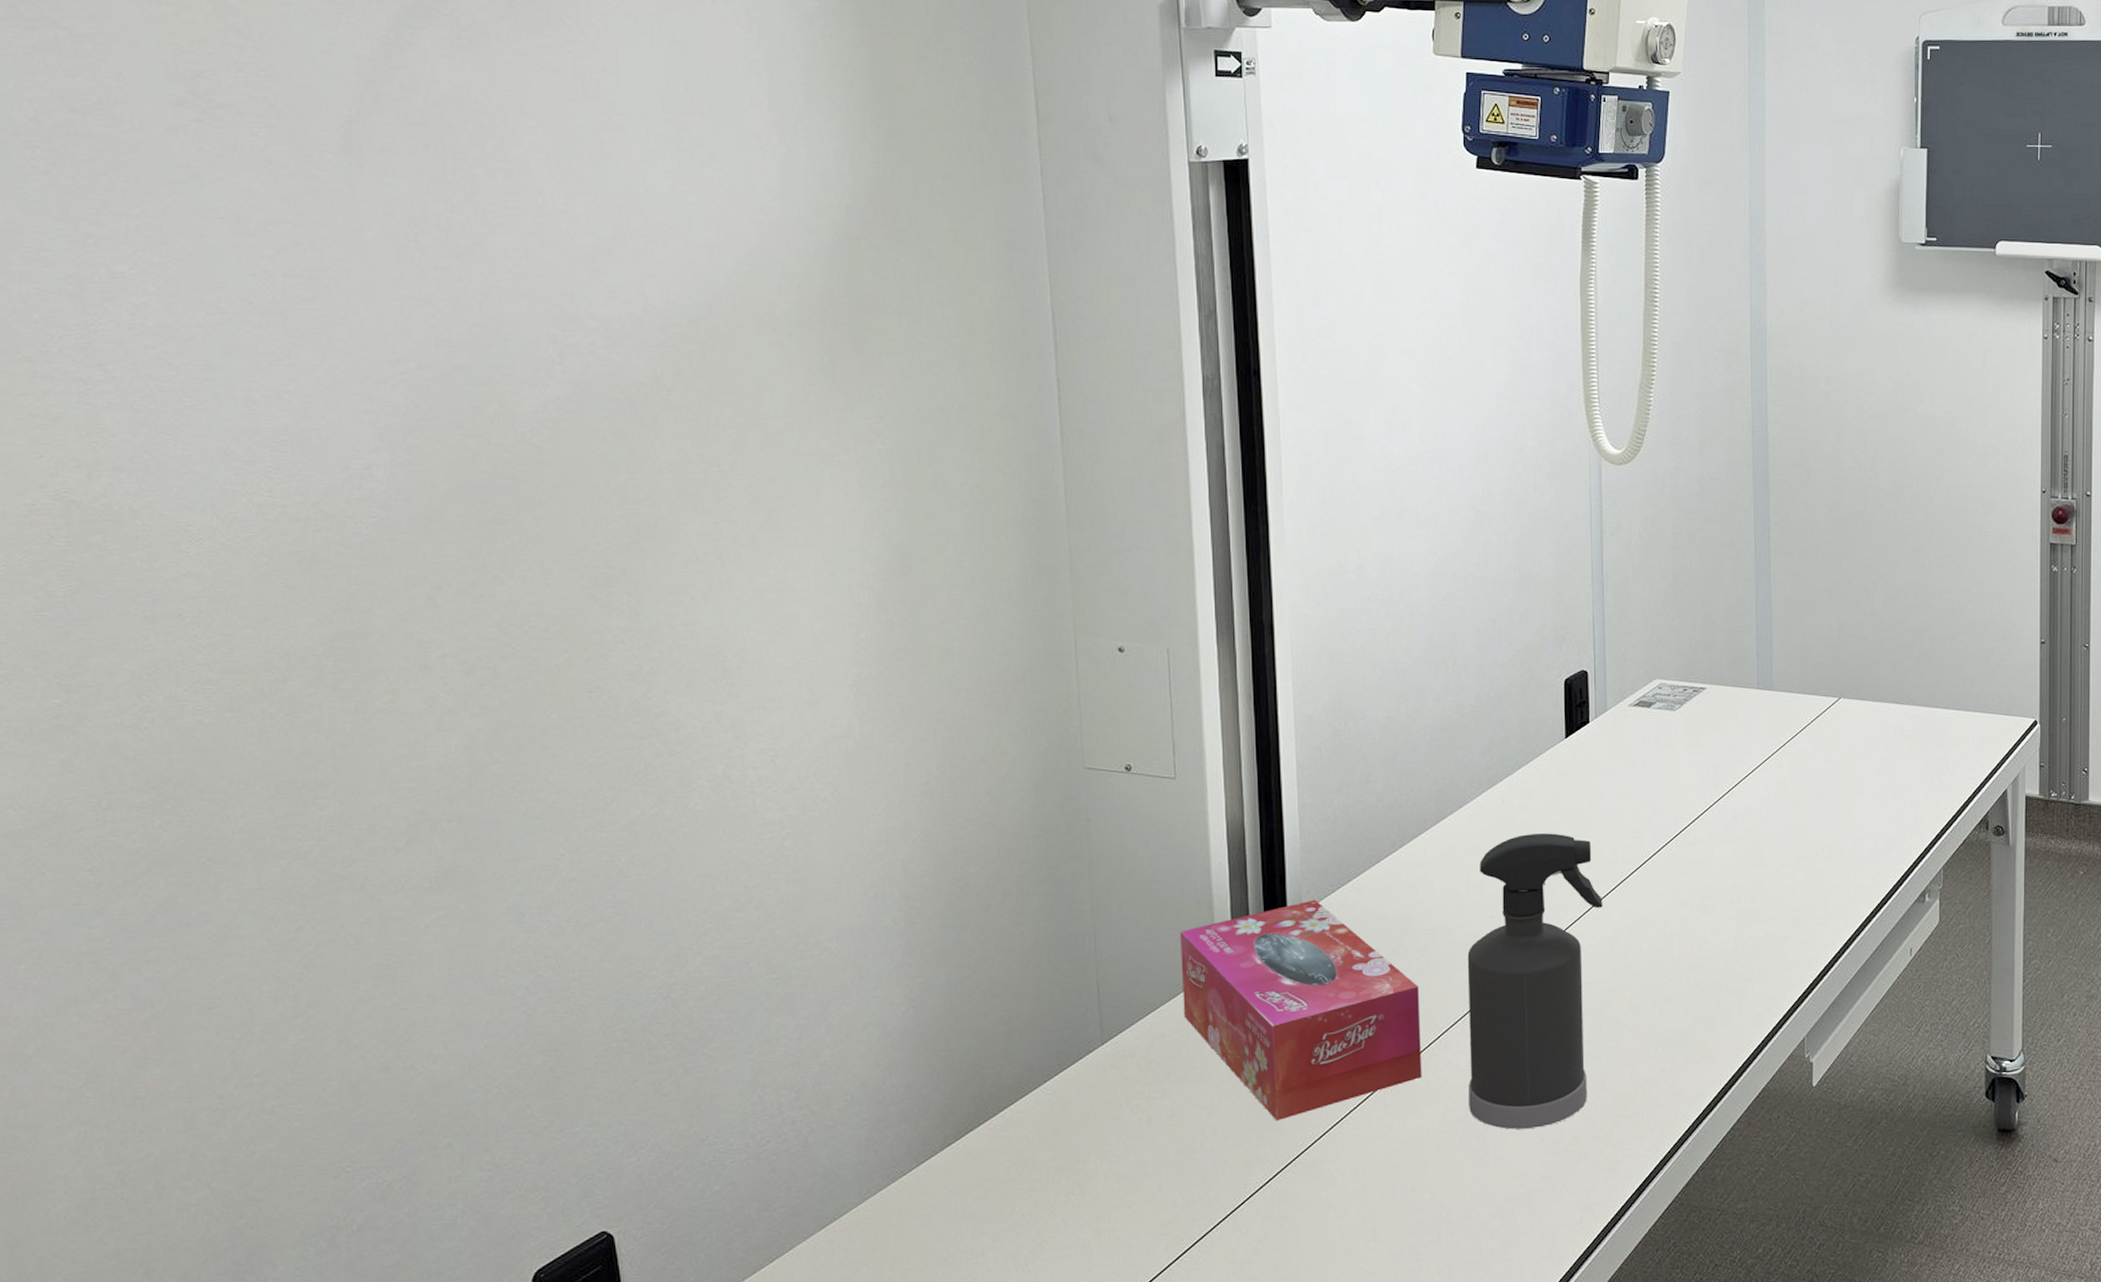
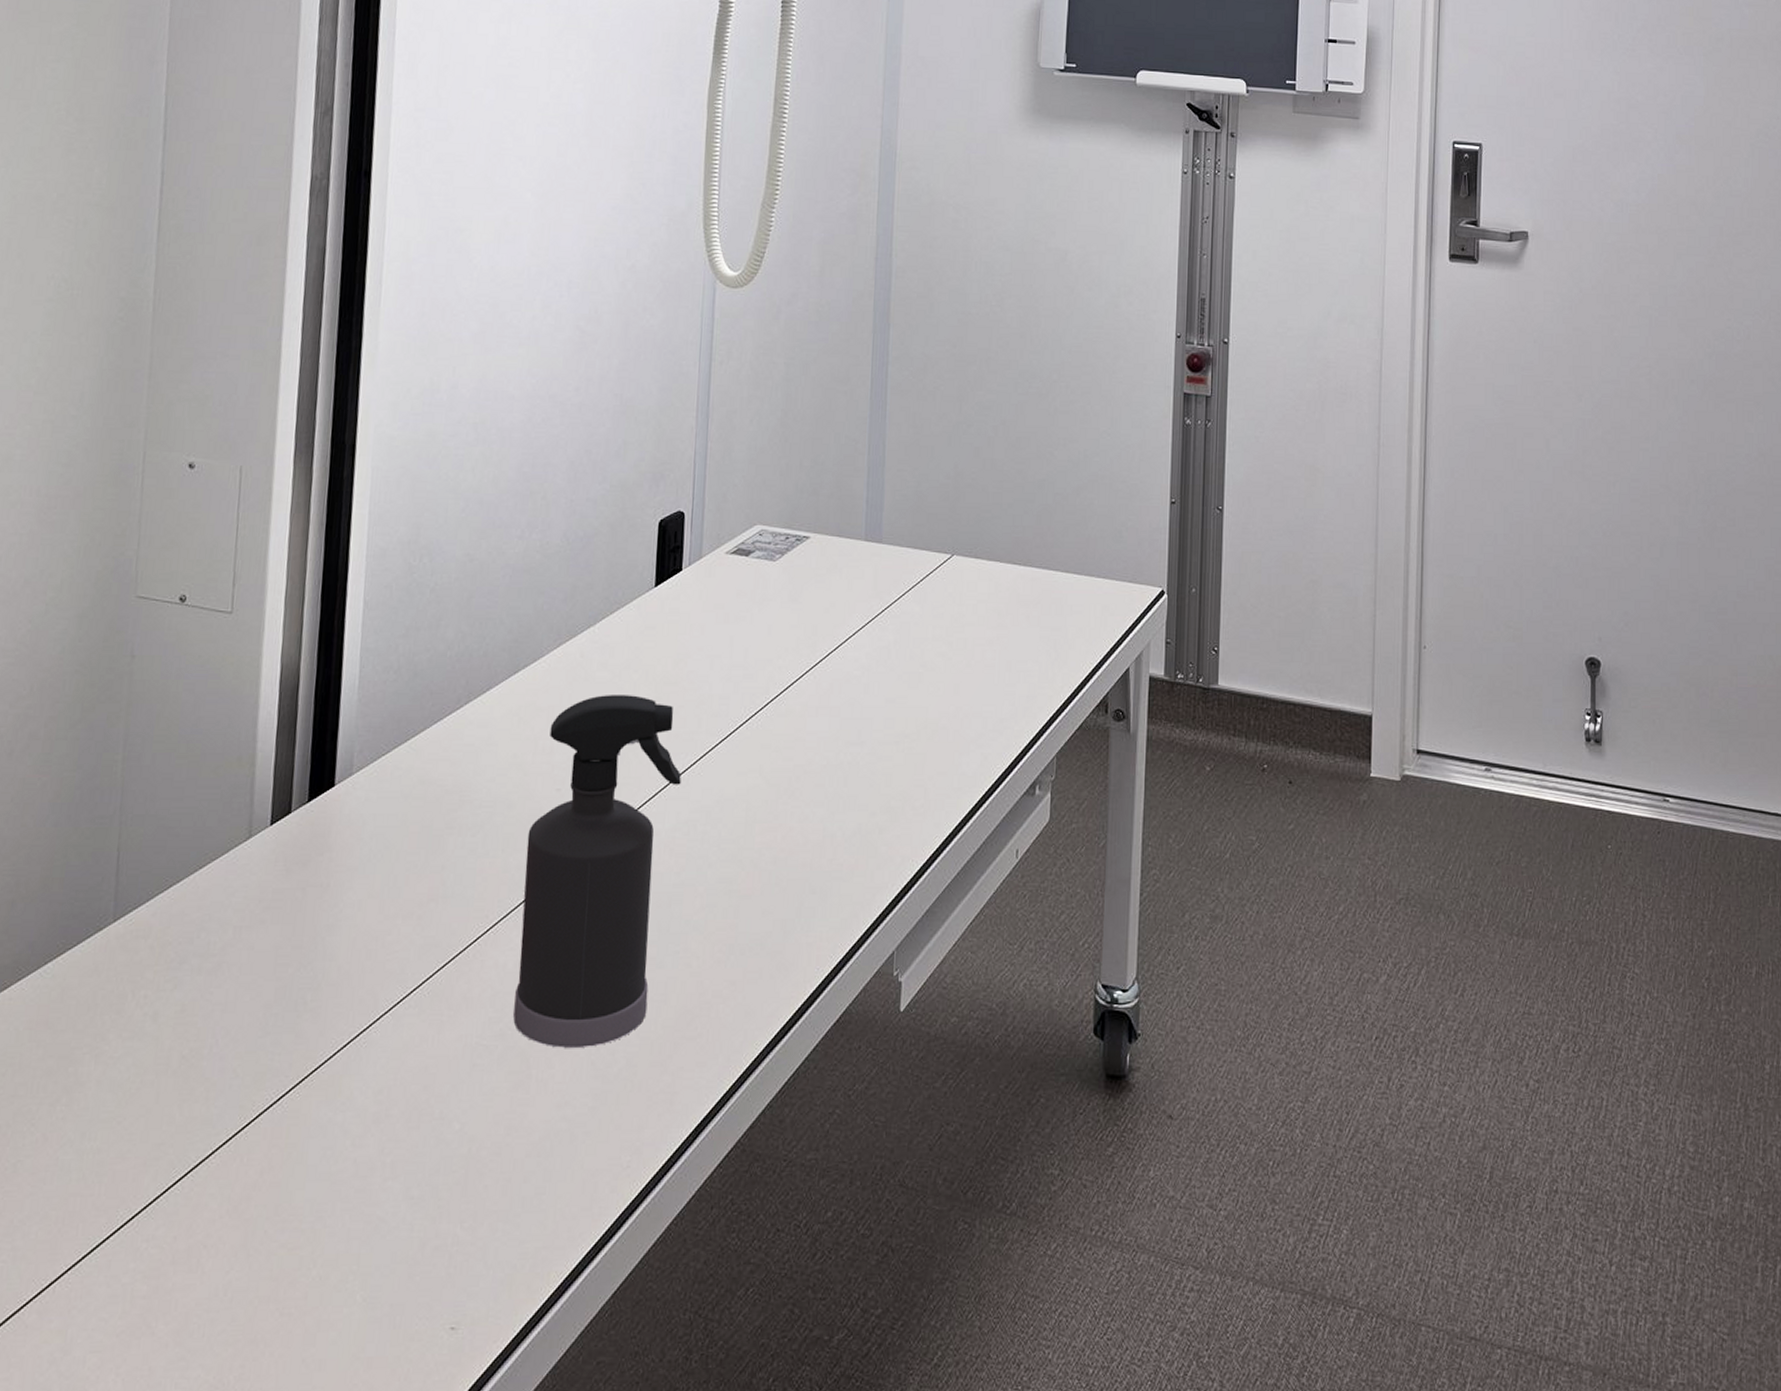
tissue box: present [1180,900,1422,1120] -> none [208,760,471,1023]

